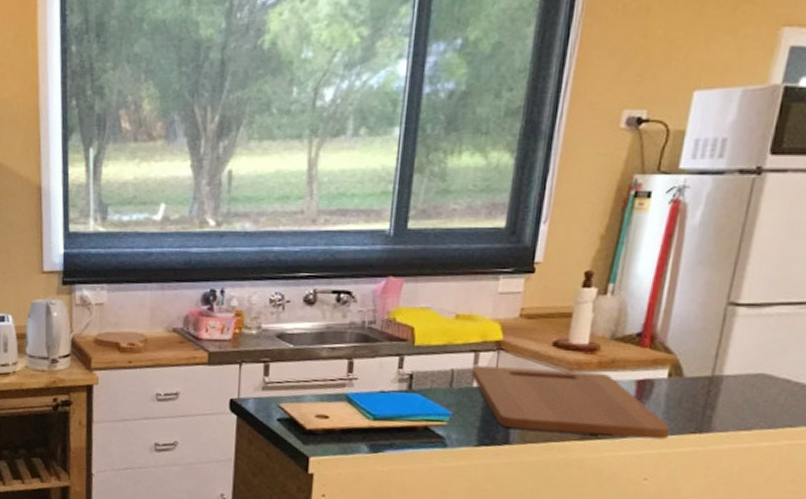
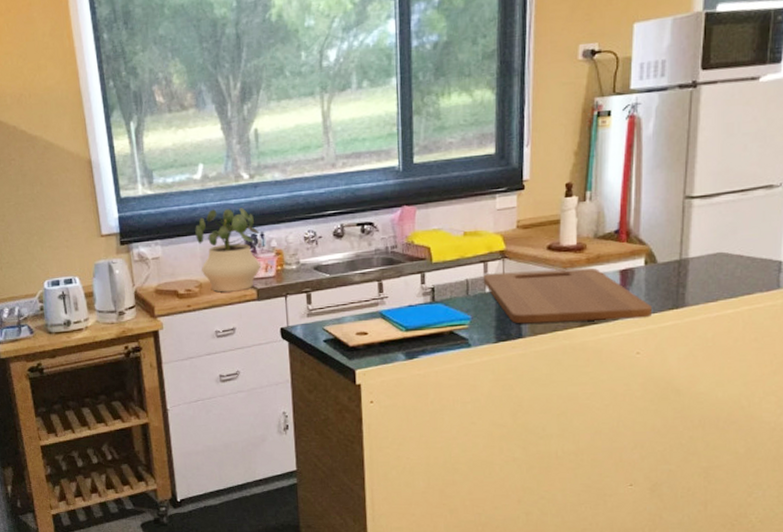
potted plant: none [147,256,219,352] -> present [195,208,261,293]

